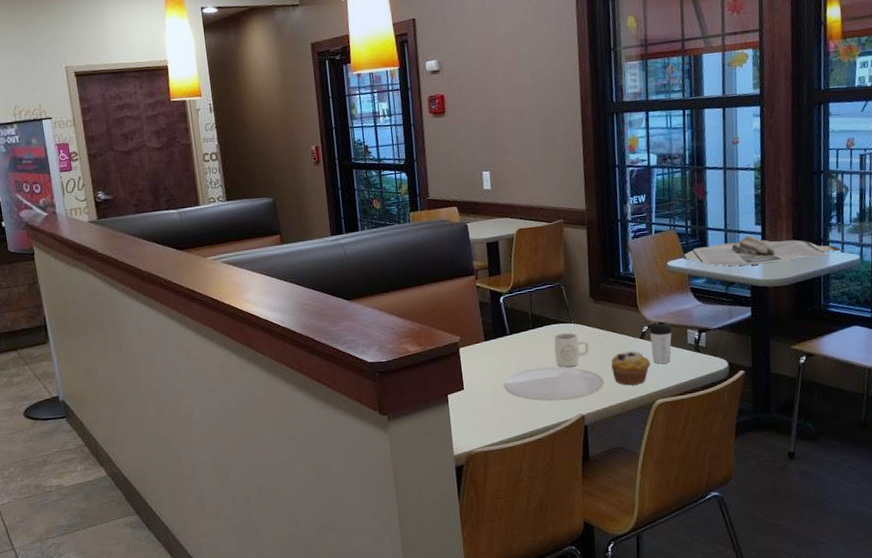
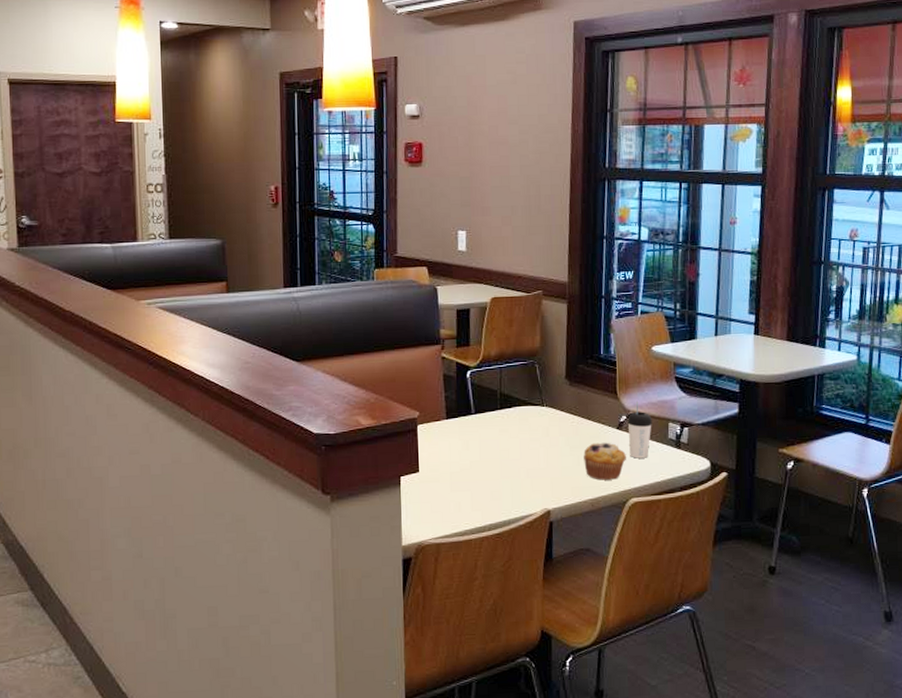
plate: present [503,366,604,401] -> none [463,453,574,492]
mug: present [554,332,589,368] -> none [522,416,561,455]
newspaper: present [680,235,845,266] -> none [666,325,842,358]

